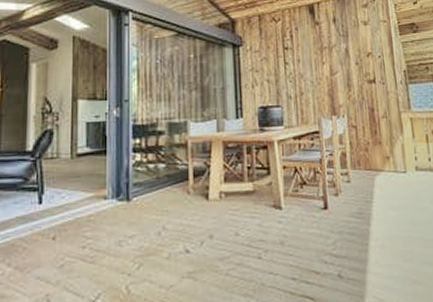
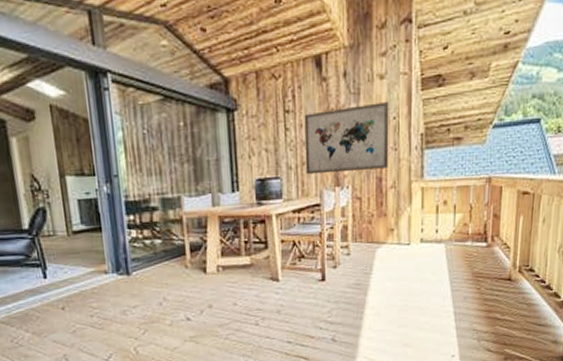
wall art: none [301,43,379,104] -> present [304,102,389,175]

